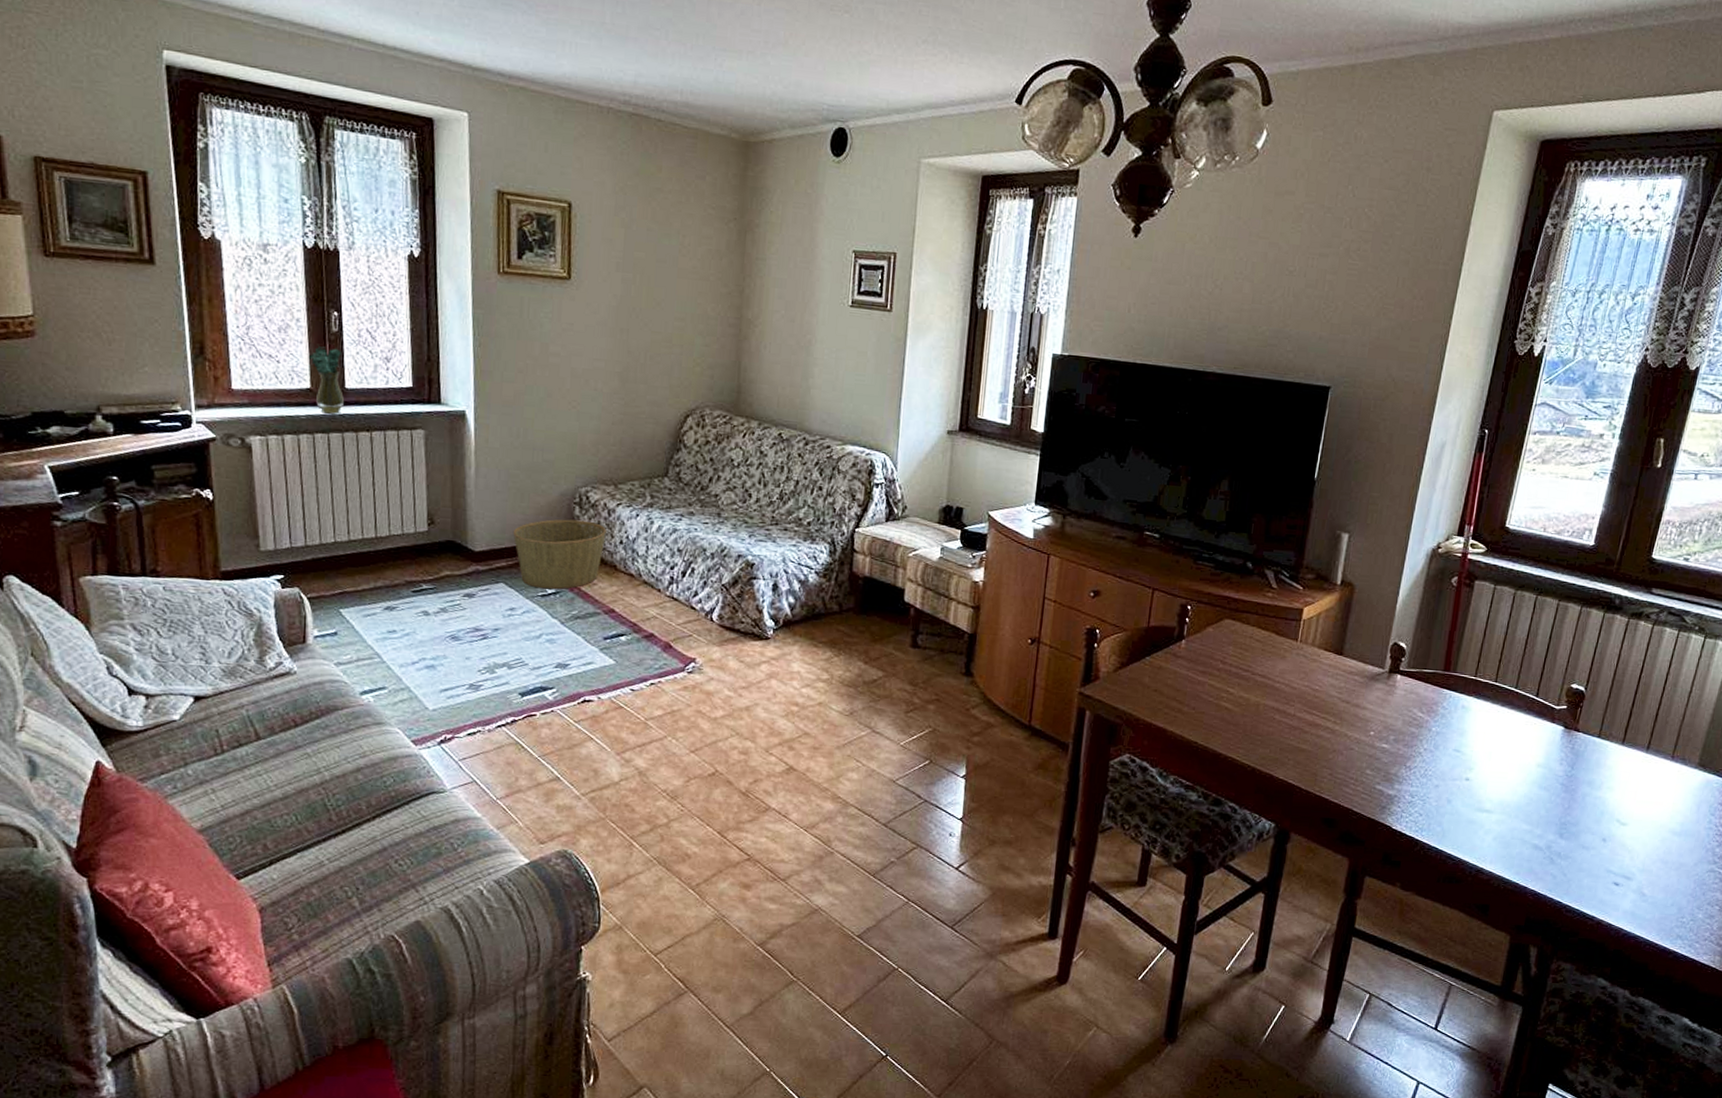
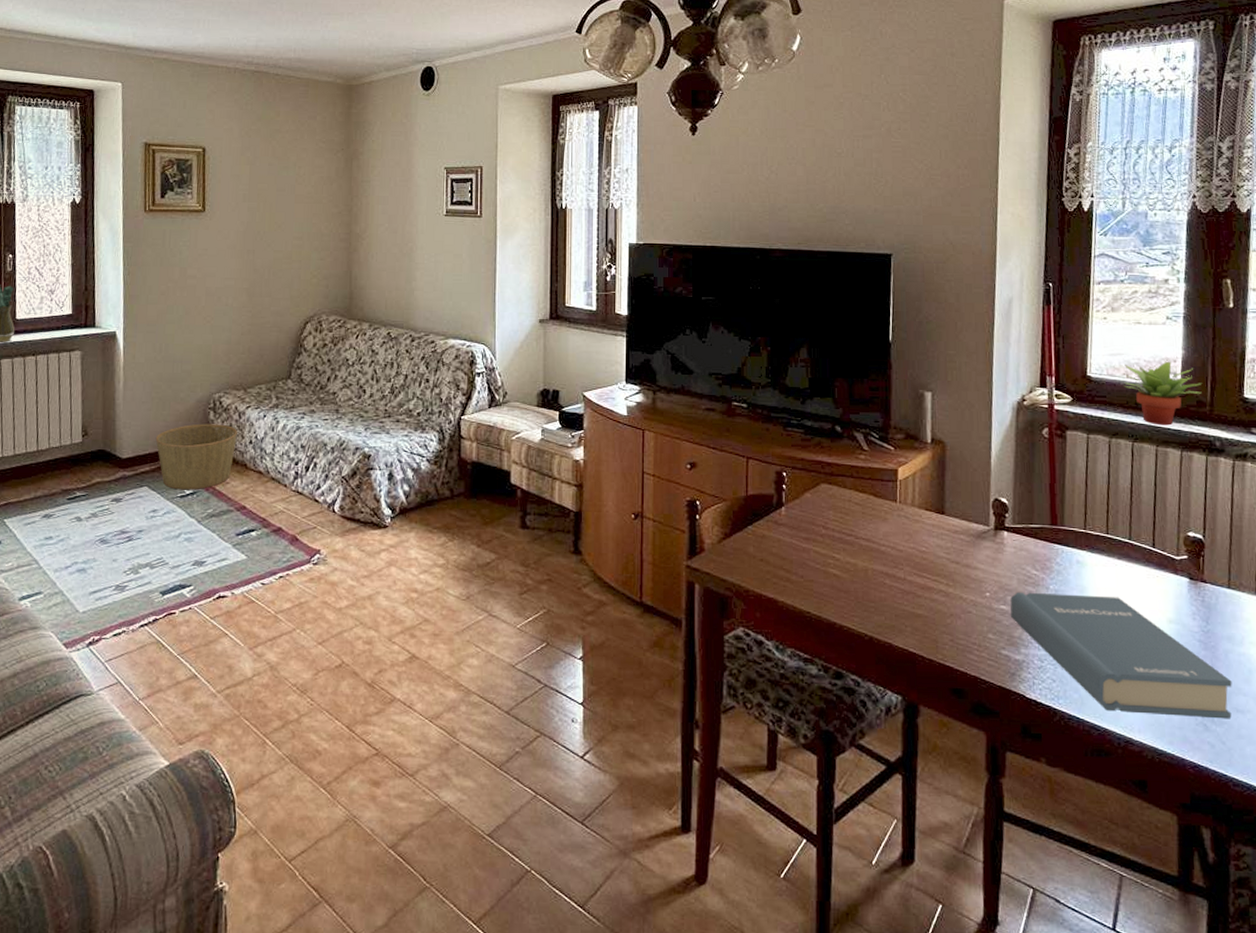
hardback book: none [1391,732,1584,854] -> present [1010,591,1232,719]
succulent plant: none [1538,516,1615,581] -> present [1123,360,1203,426]

